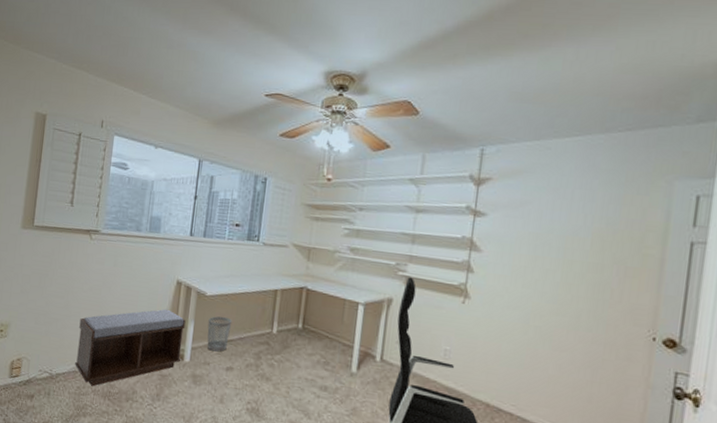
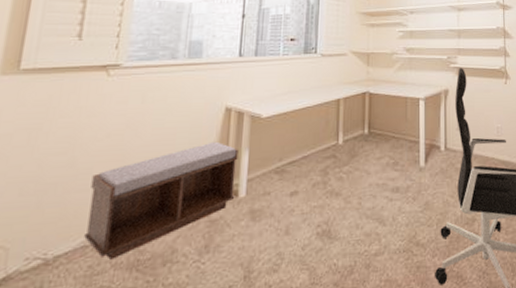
wastebasket: present [207,316,232,352] -> none [265,138,294,178]

